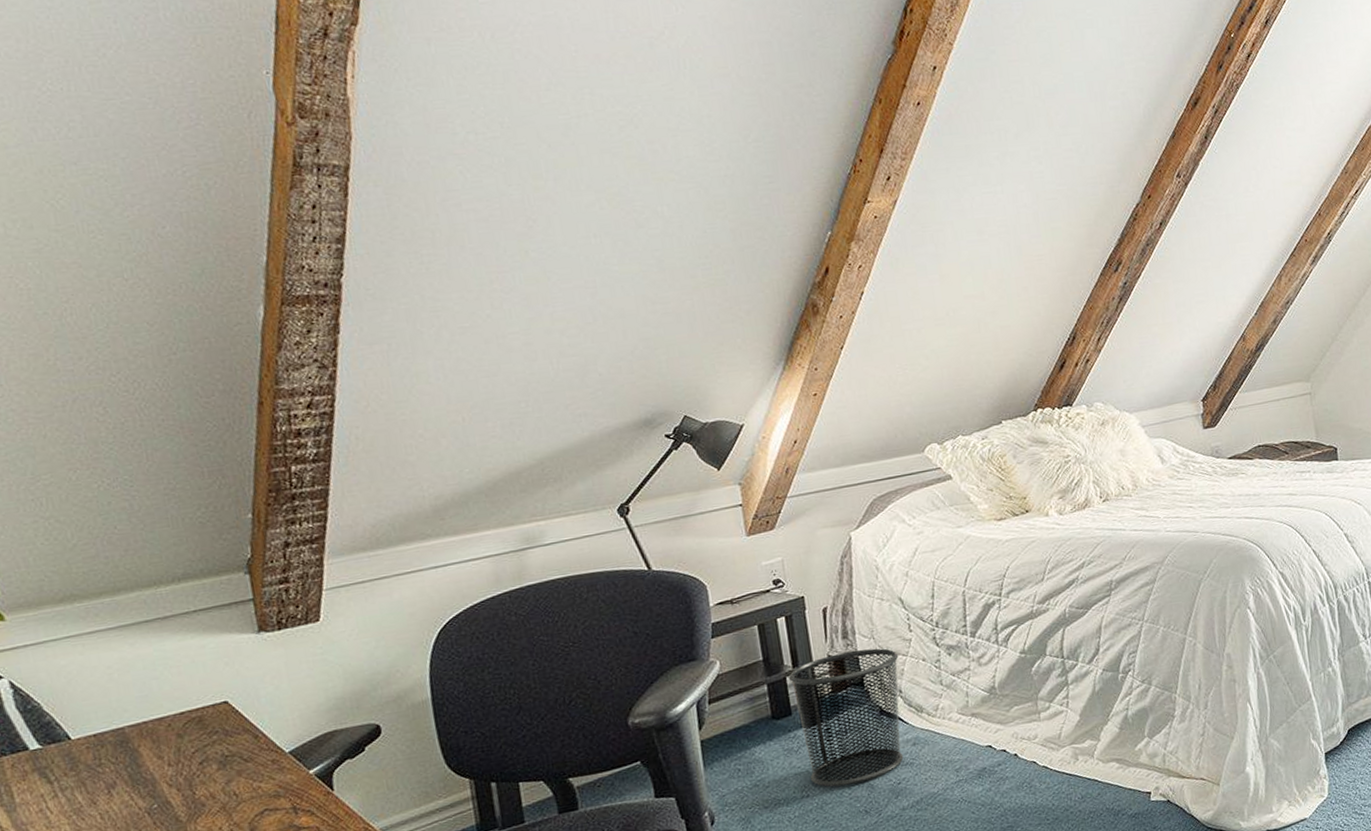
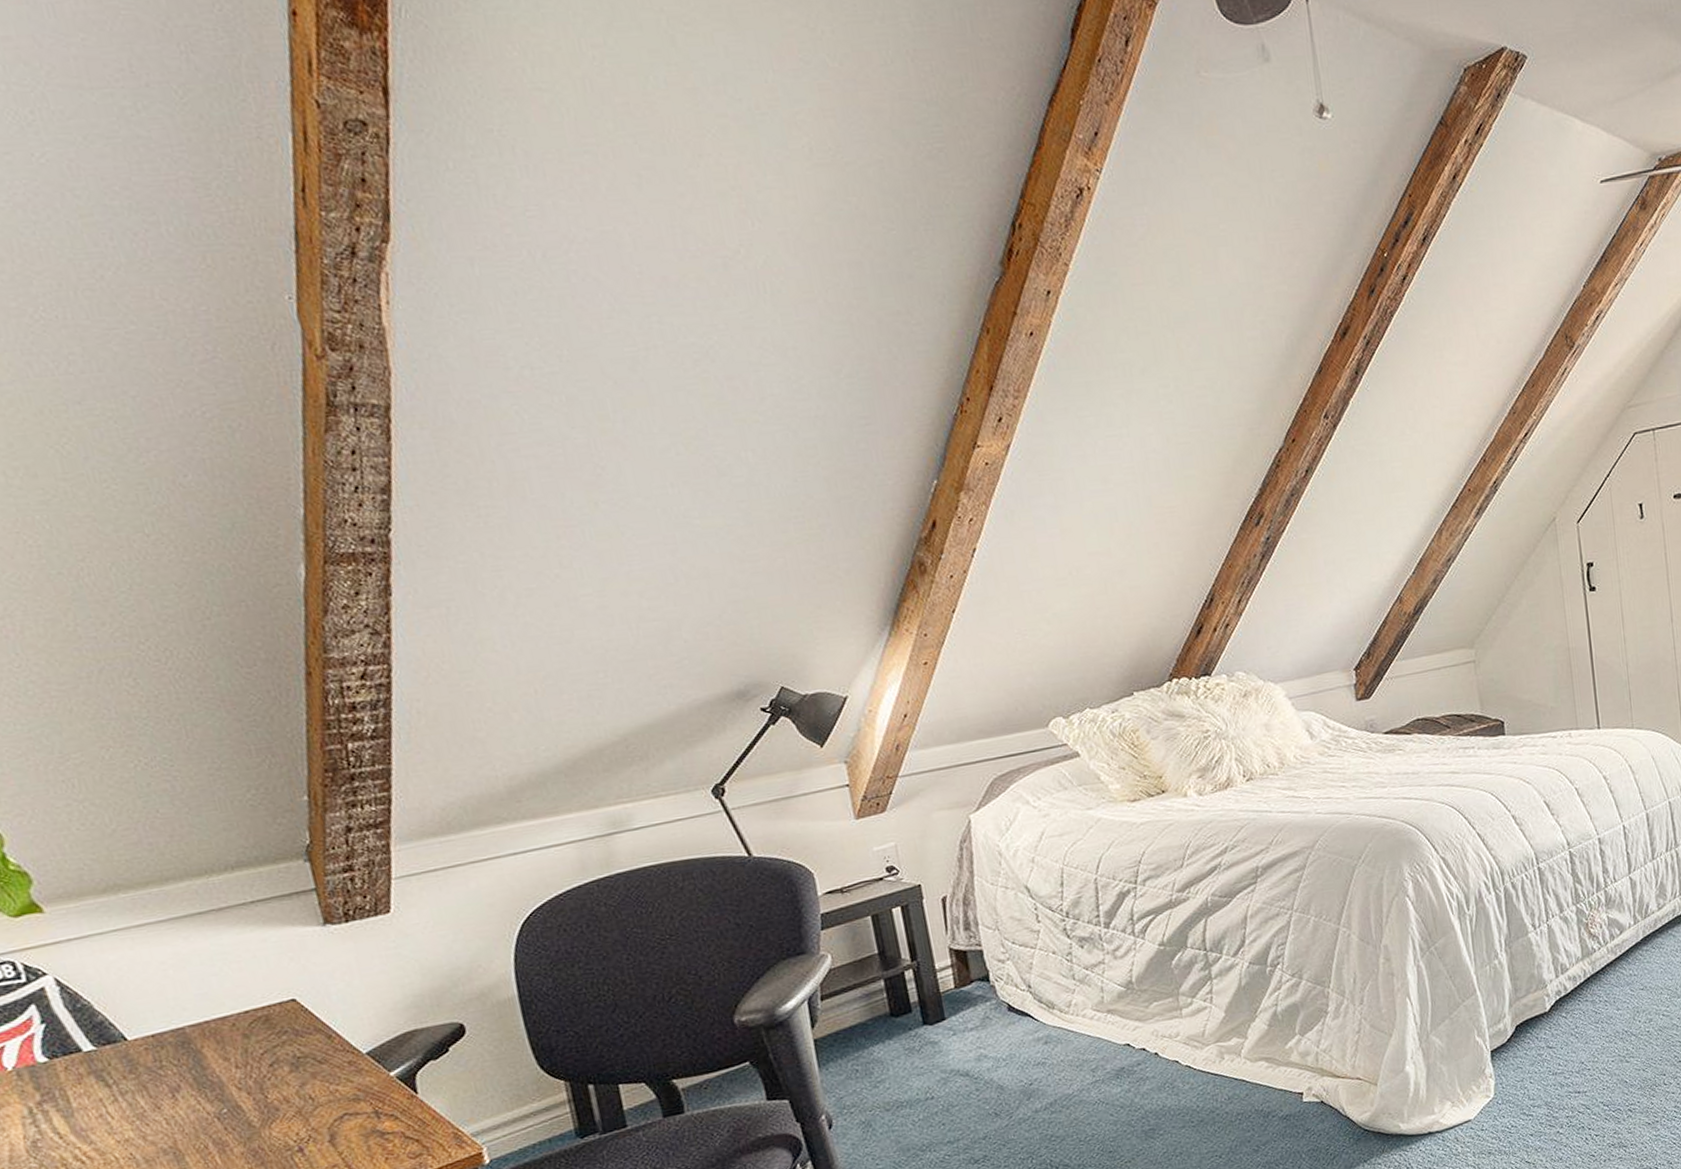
waste bin: present [788,648,904,787] -> none [906,940,1035,1089]

